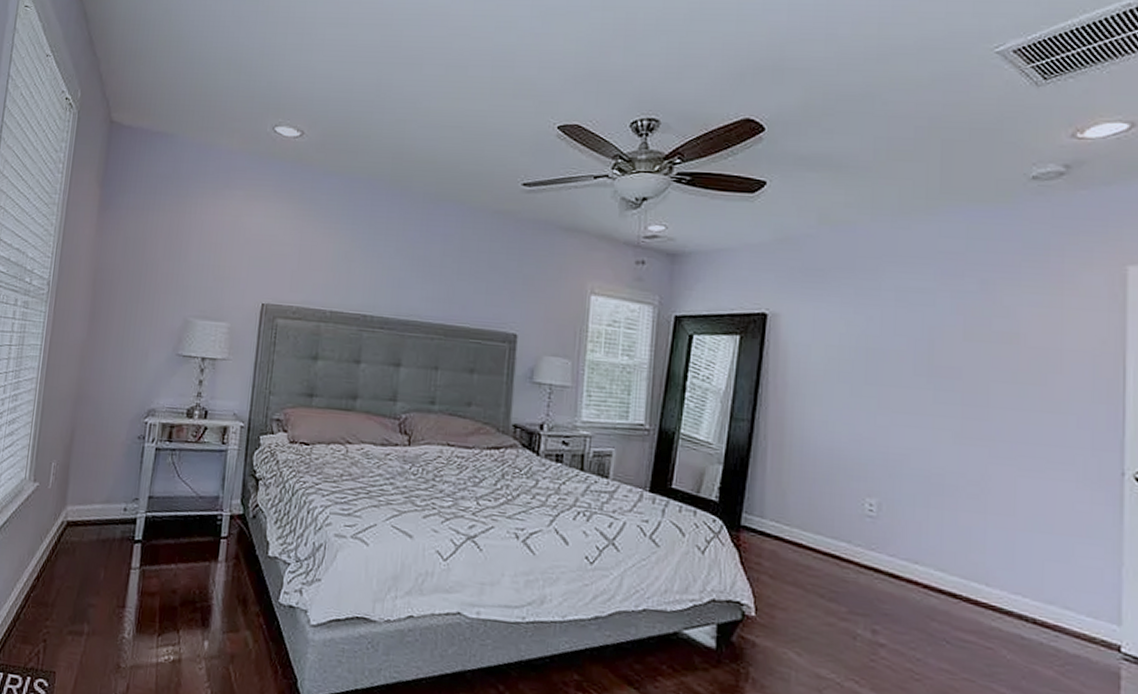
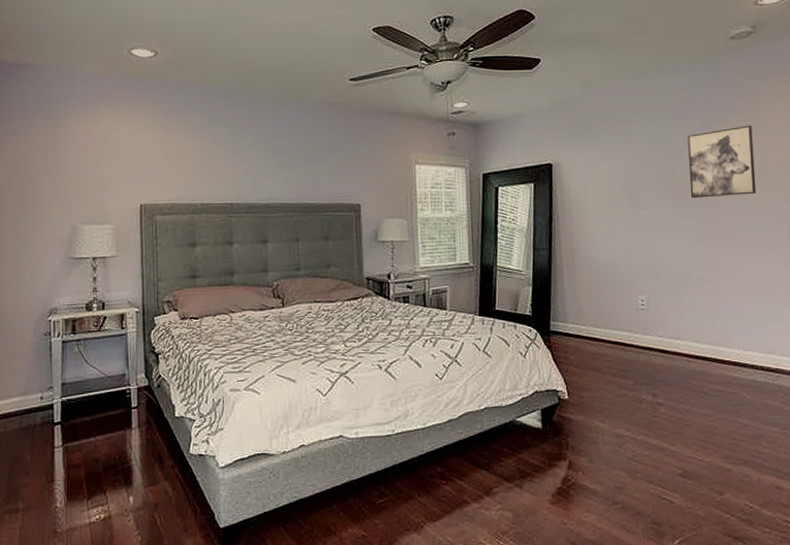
wall art: none [953,293,1051,386] -> present [687,125,757,199]

